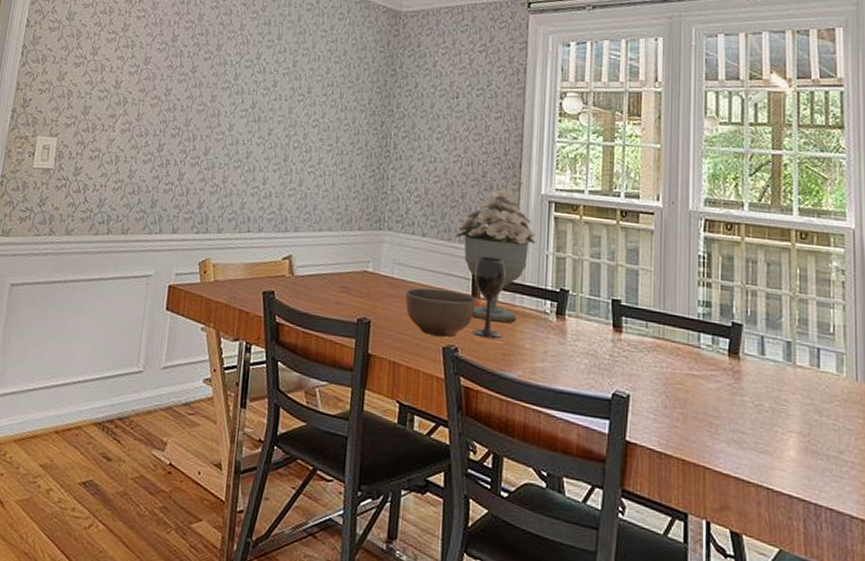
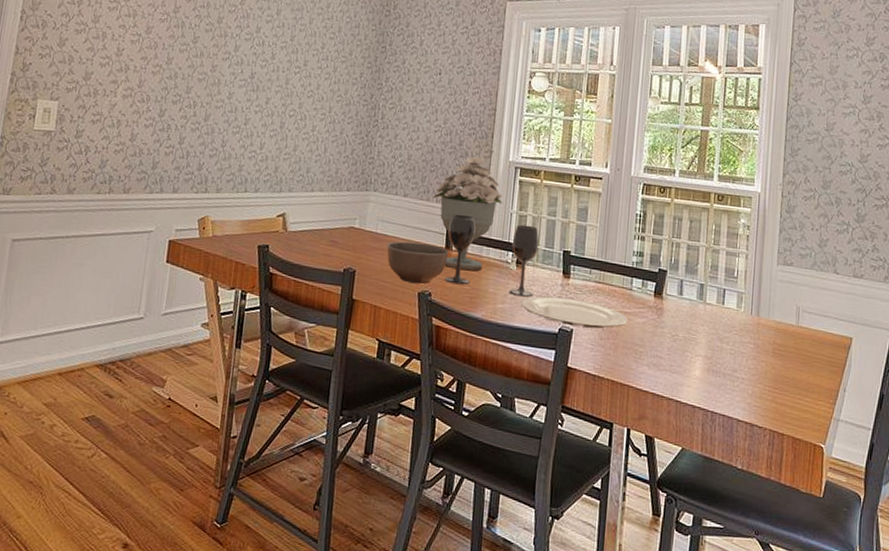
wine glass: none [549,268,582,355] -> present [508,224,539,297]
plate: none [564,353,699,395] -> present [520,296,629,329]

